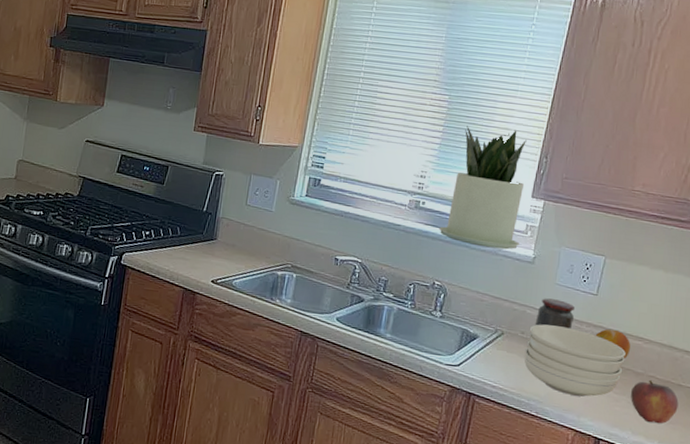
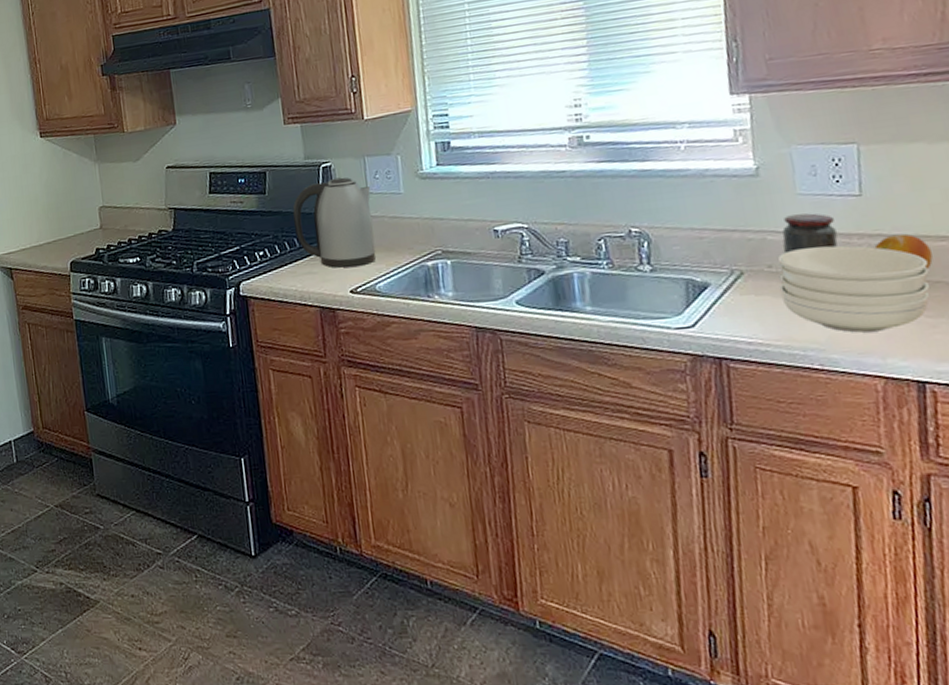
kettle: none [179,185,250,263] -> present [292,177,376,268]
planter: present [439,126,527,250] -> none [616,18,731,173]

